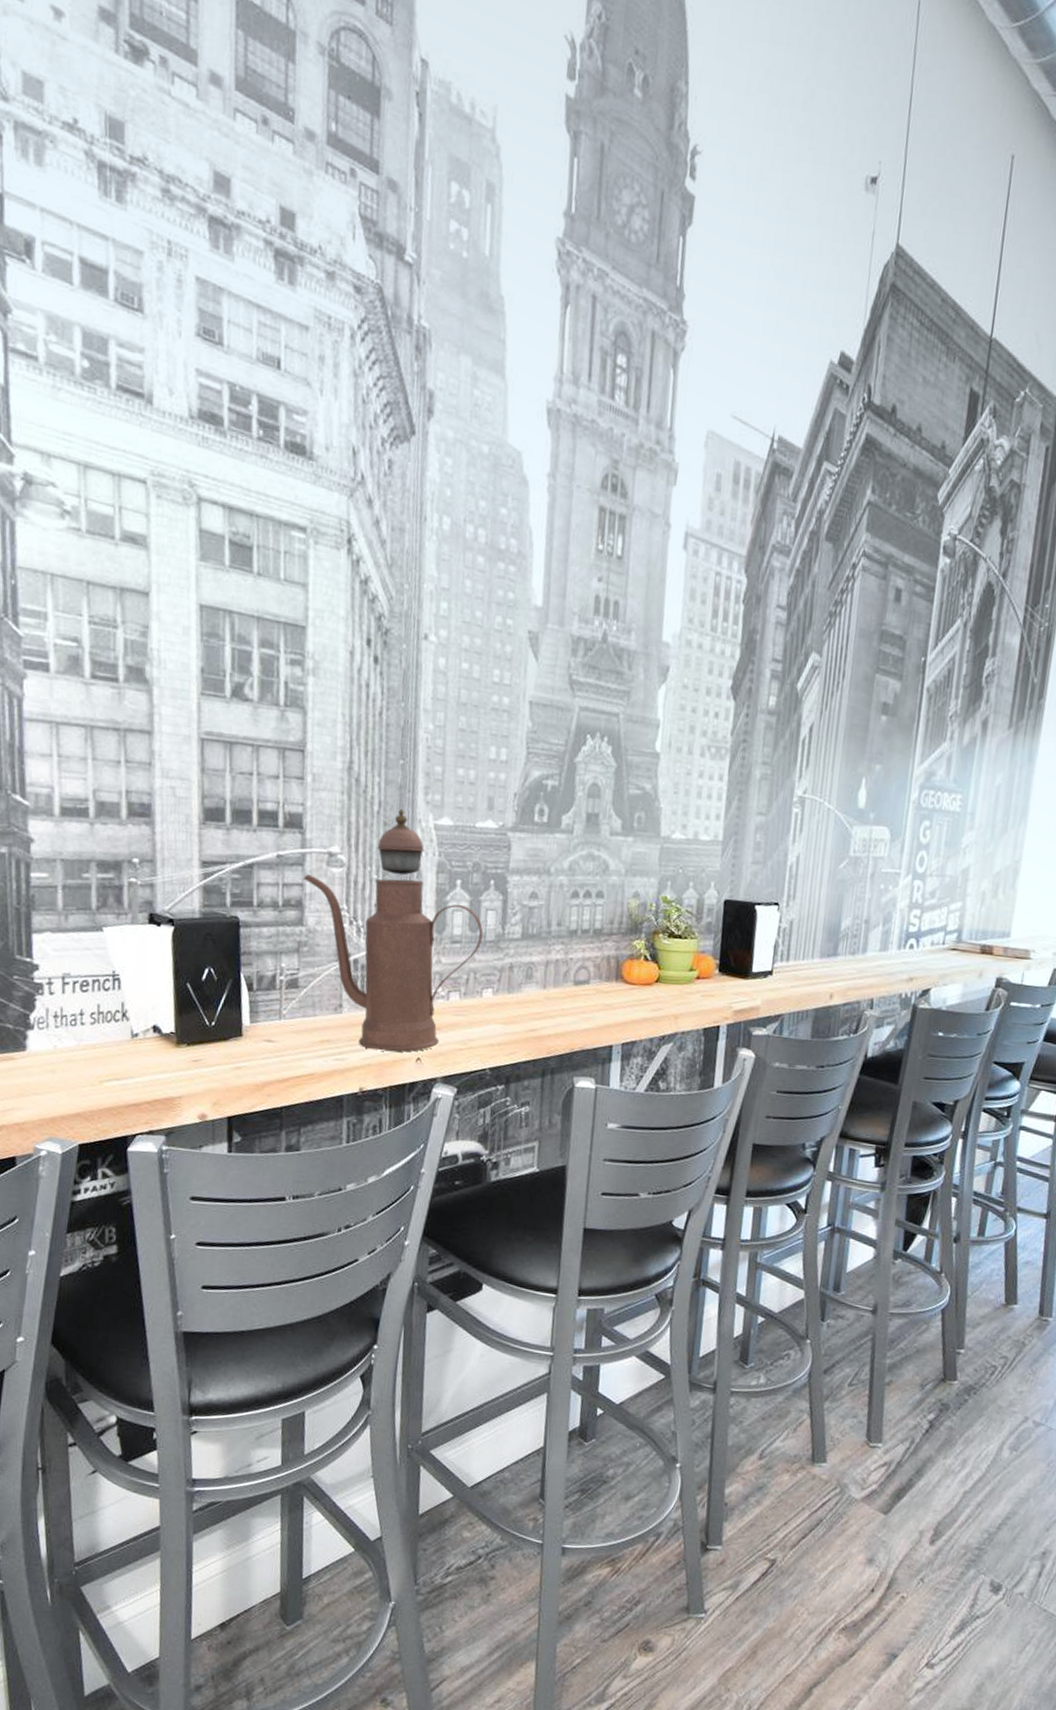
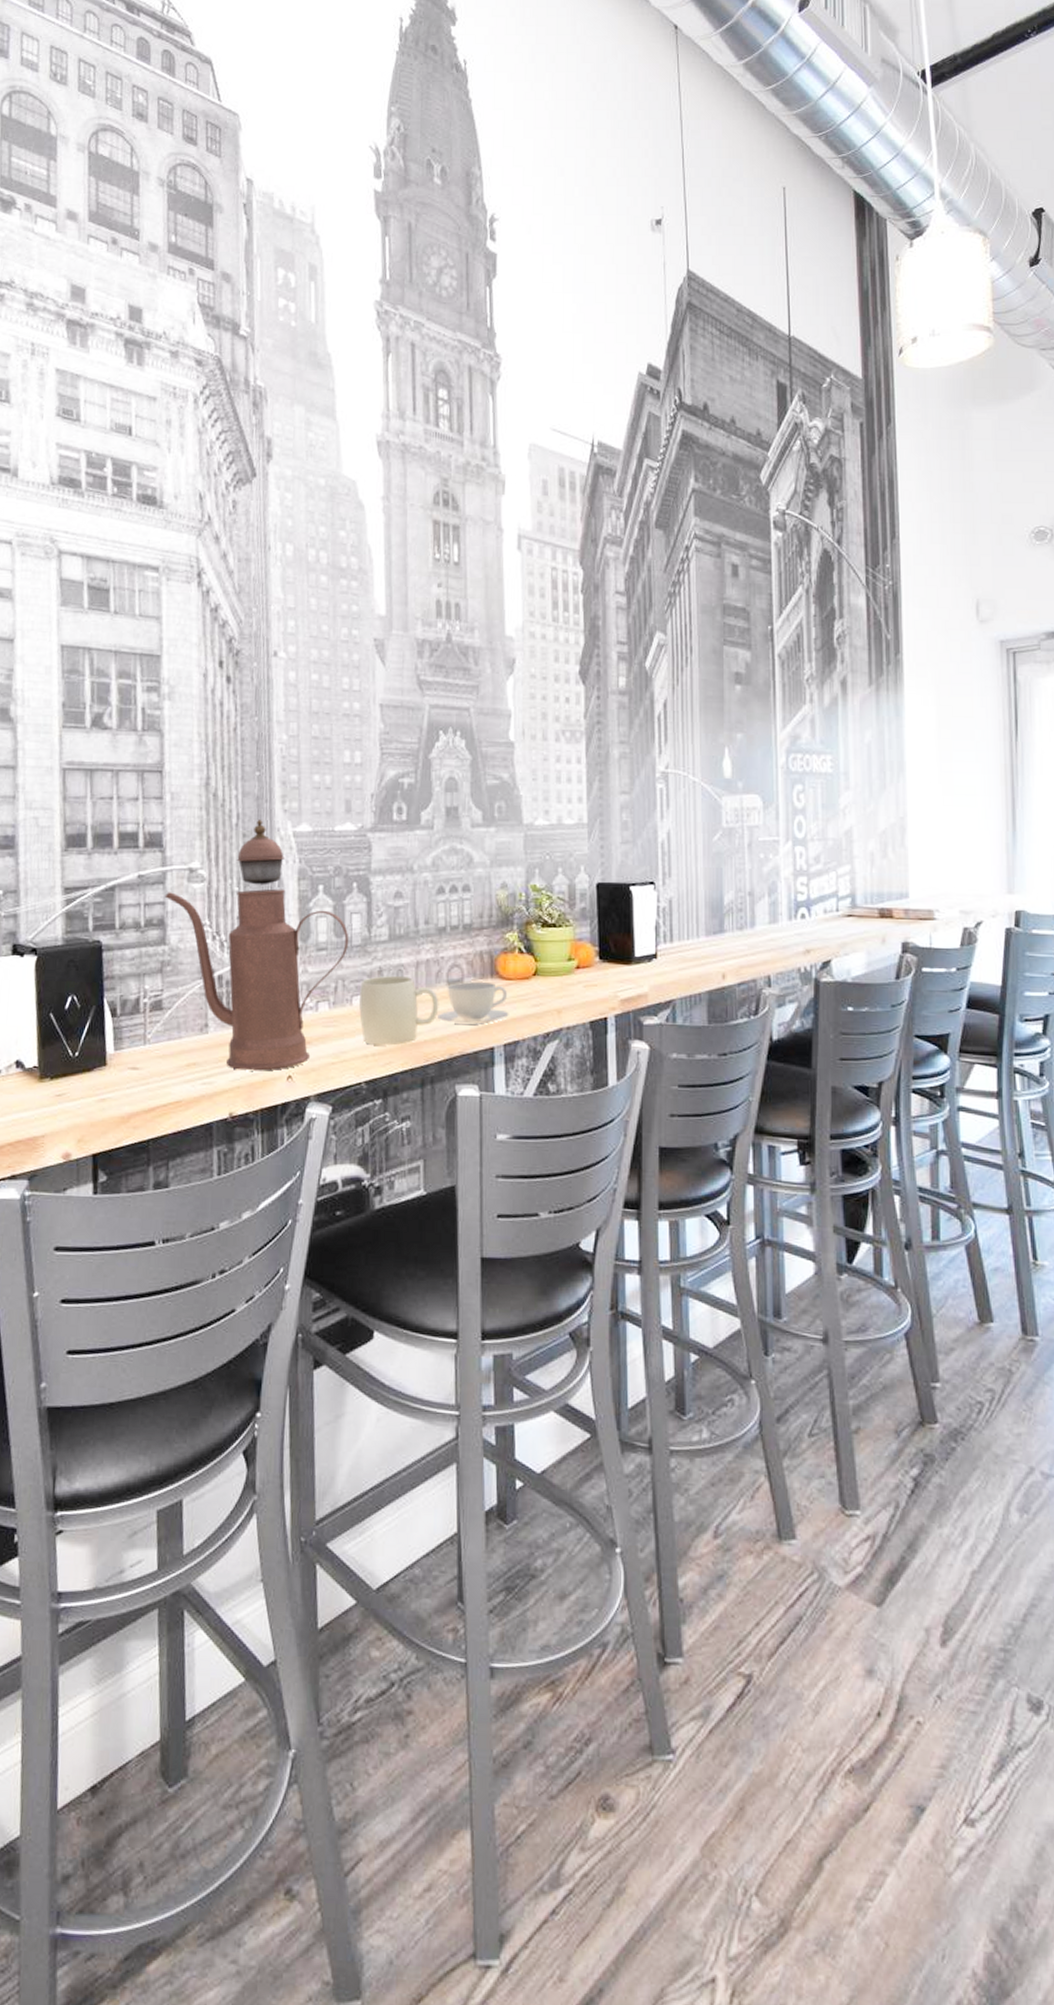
mug: none [488,971,565,1037] -> present [358,975,439,1046]
teacup: none [562,983,630,1024] -> present [437,982,509,1025]

